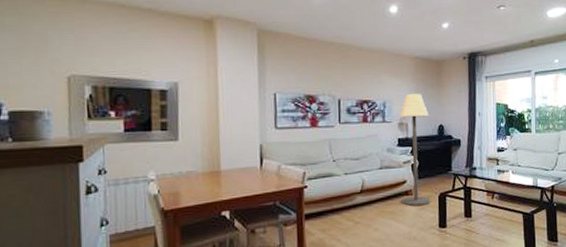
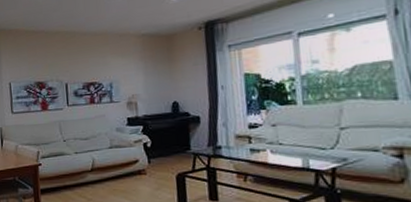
floor lamp: present [400,94,431,207] -> none [128,71,168,186]

